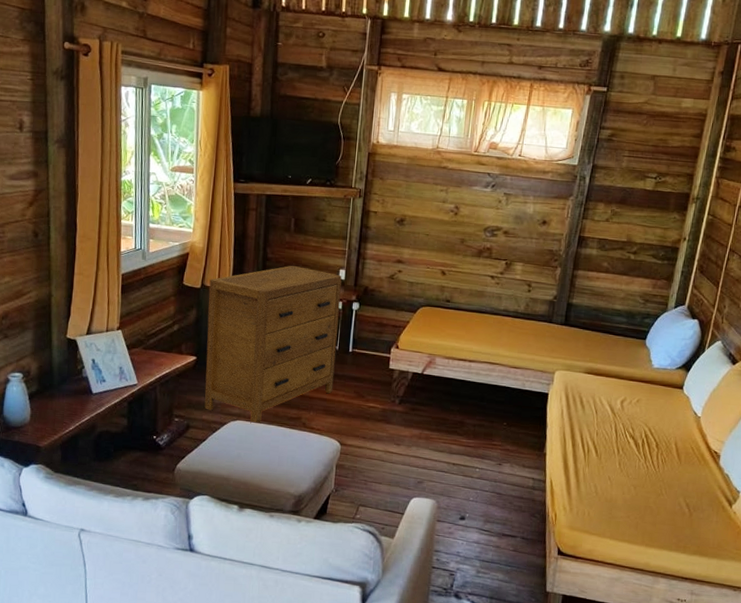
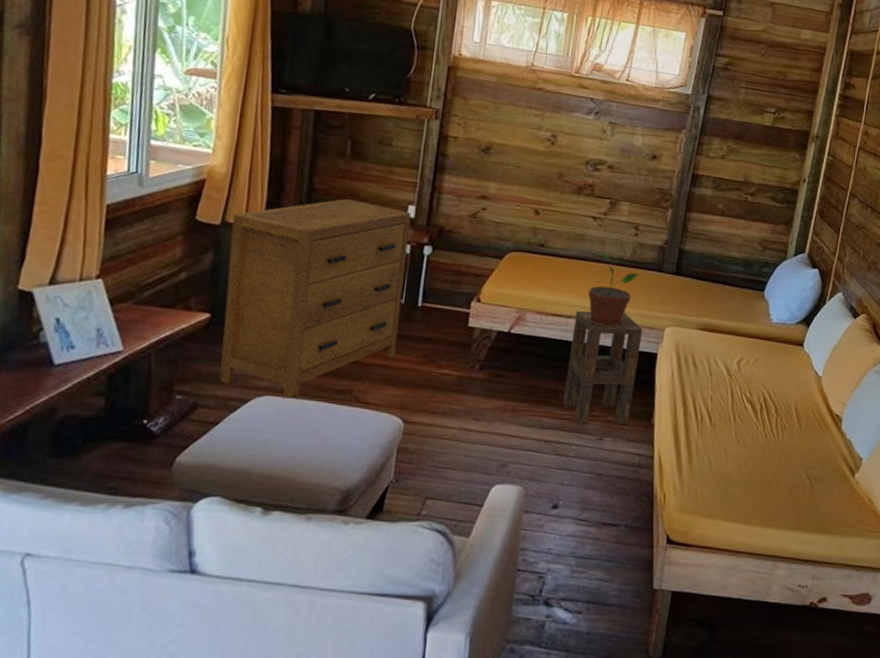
side table: none [467,355,535,453] -> present [562,310,642,426]
potted plant: none [488,305,532,370] -> present [588,251,639,327]

